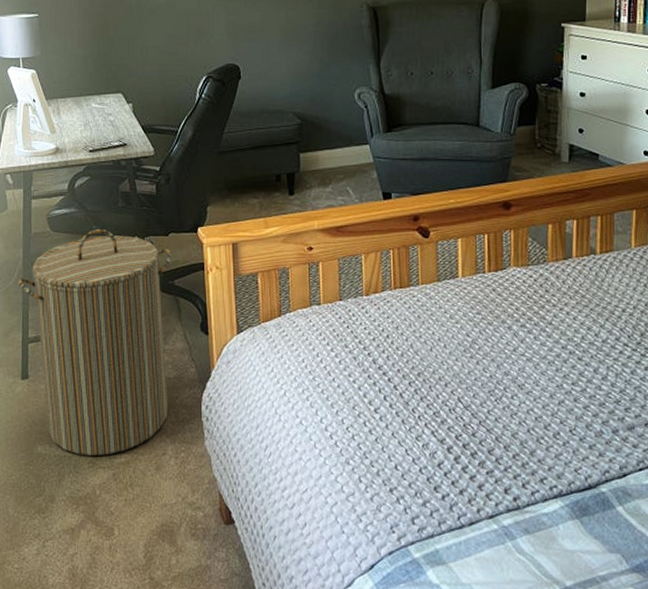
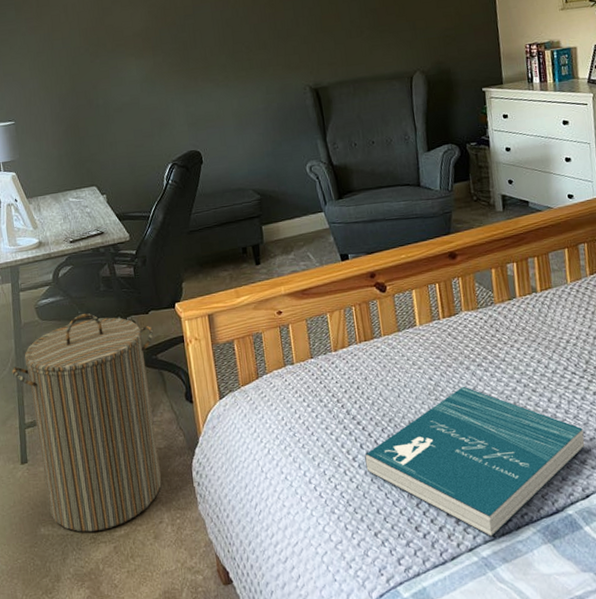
book: none [387,346,629,506] -> present [364,386,585,537]

